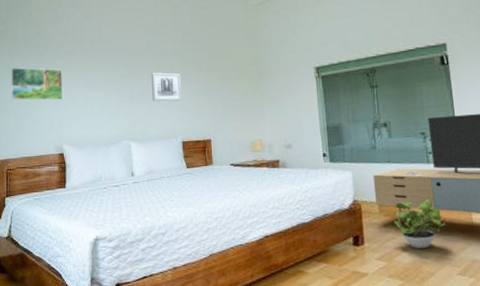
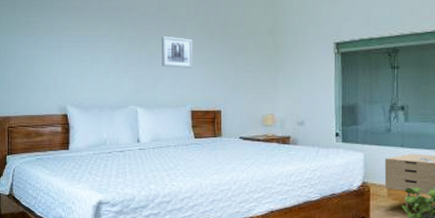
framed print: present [10,67,64,101] -> none [11,19,68,59]

